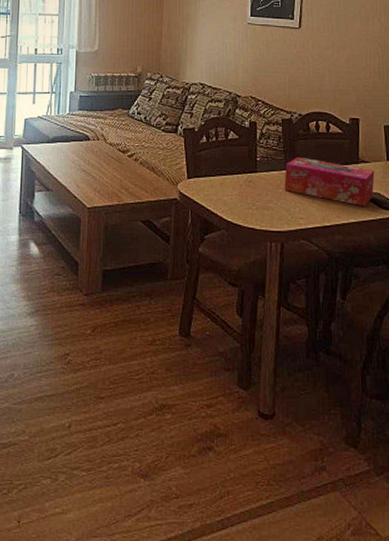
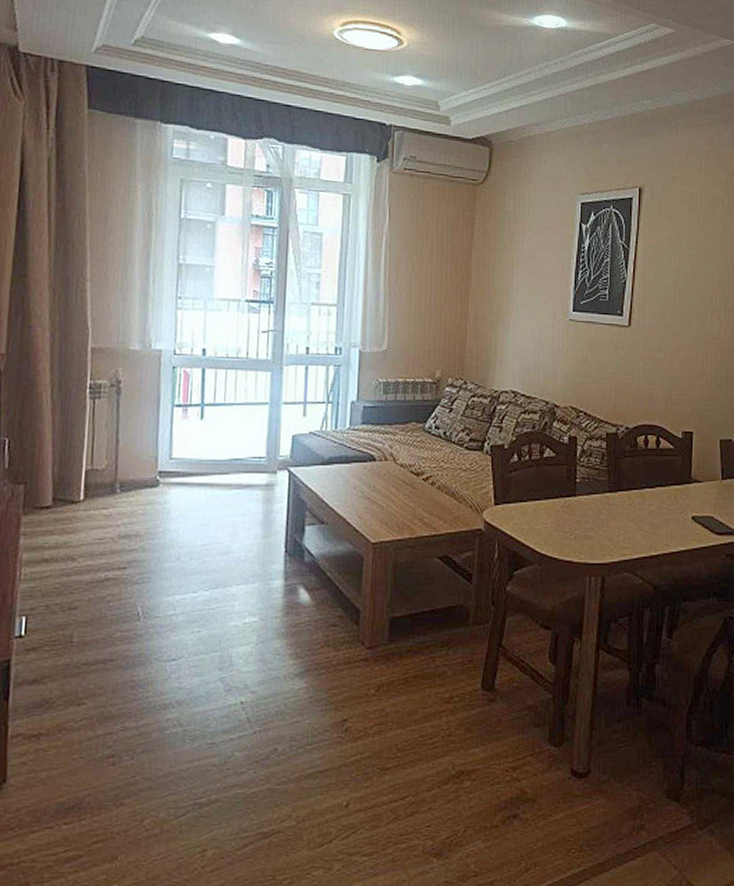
tissue box: present [284,156,375,207] -> none [607,477,708,533]

